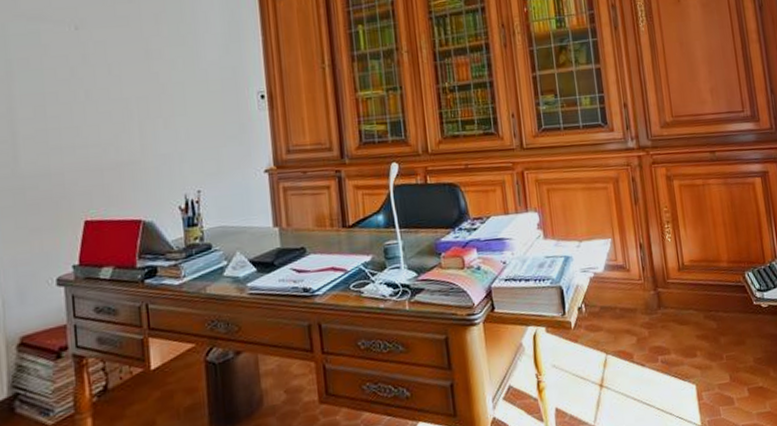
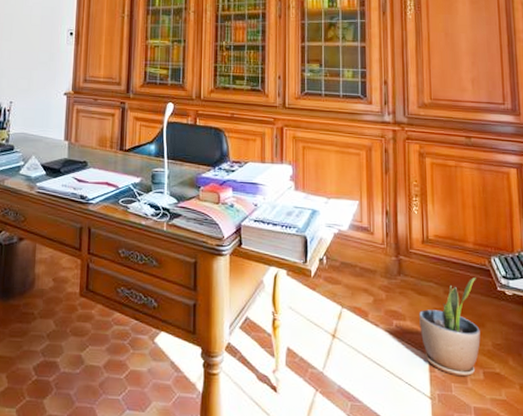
potted plant: none [682,296,743,399] -> present [419,278,481,377]

